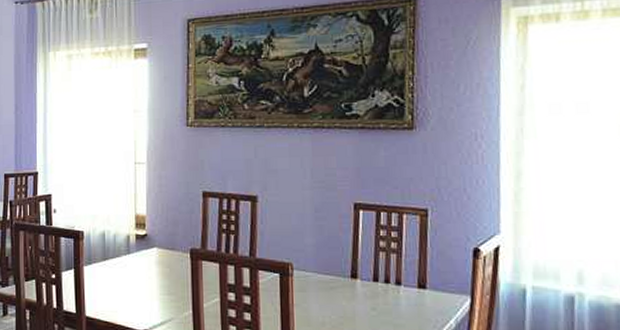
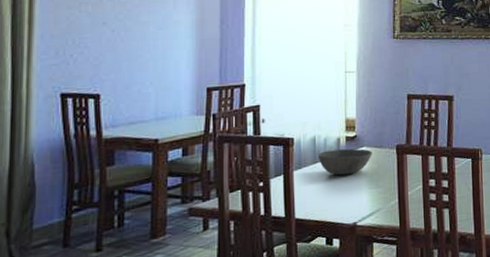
bowl: none [108,248,164,276] -> present [319,148,372,176]

